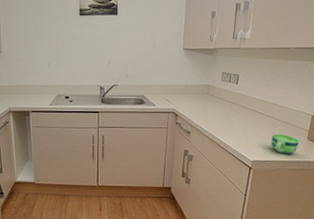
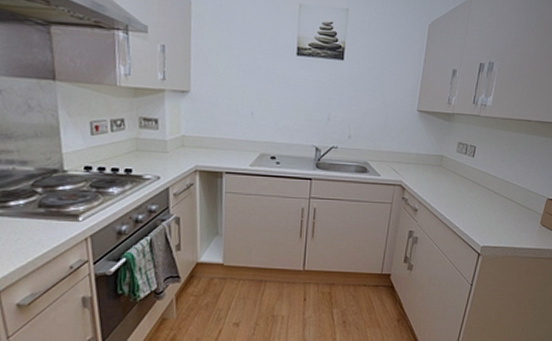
cup: present [271,134,300,154] -> none [503,217,532,240]

